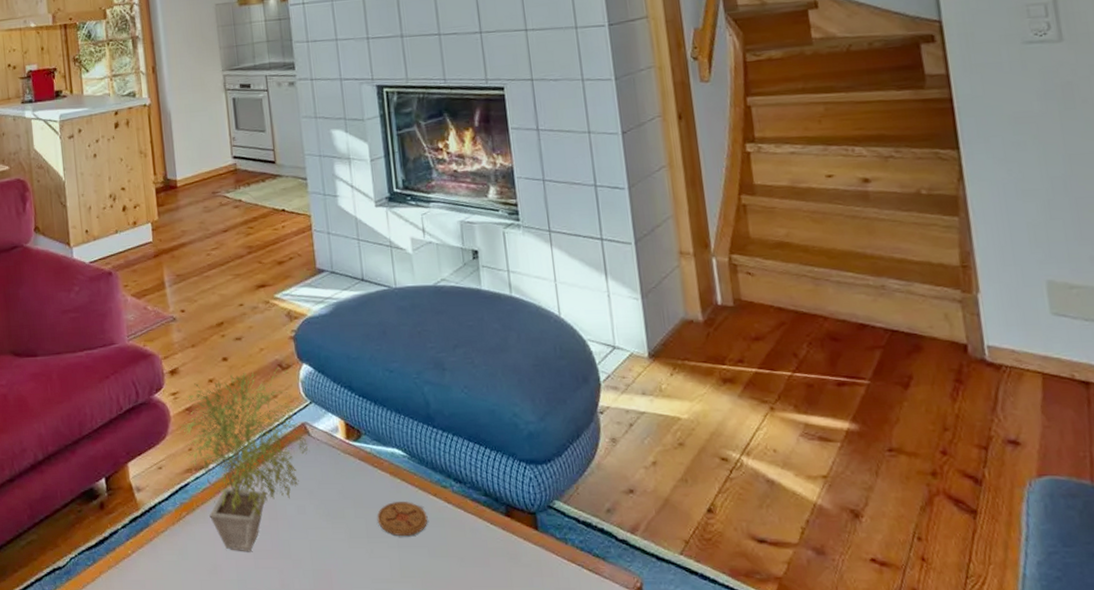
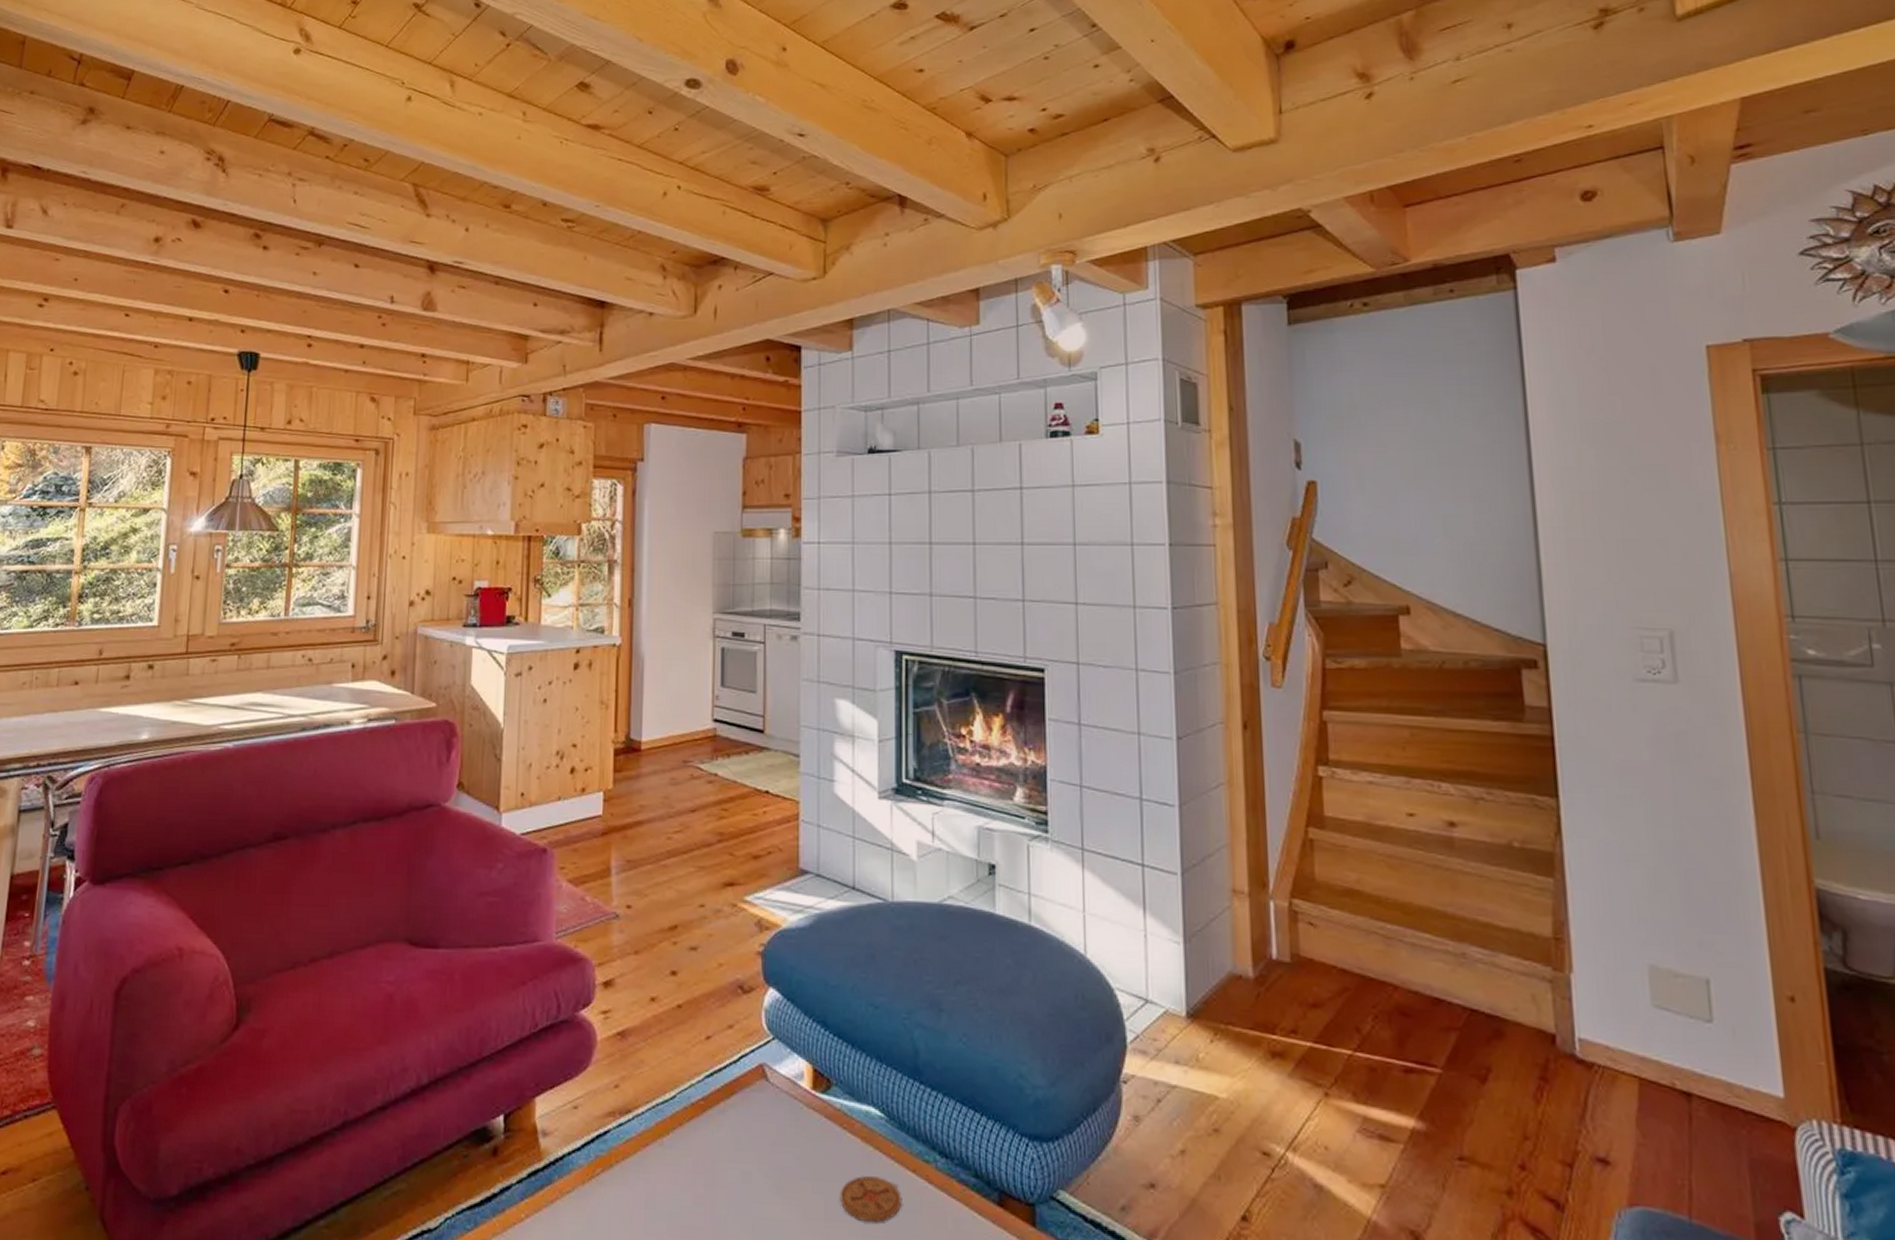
potted plant: present [179,368,310,552] -> none [606,990,766,1228]

